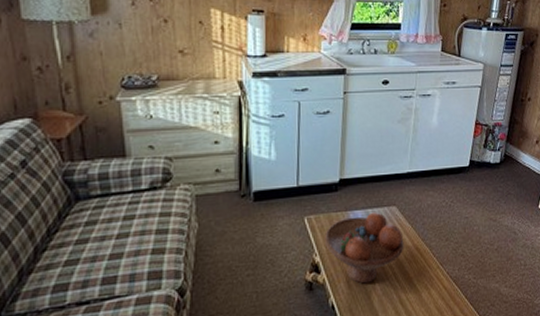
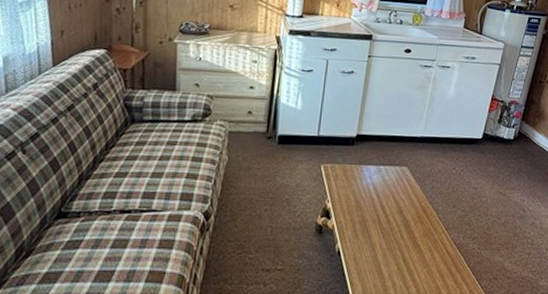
fruit bowl: present [324,212,404,284] -> none [336,169,412,236]

